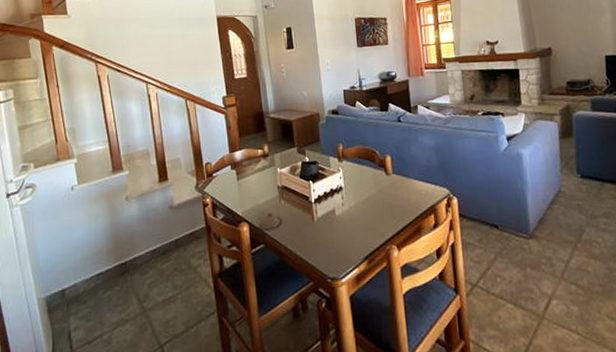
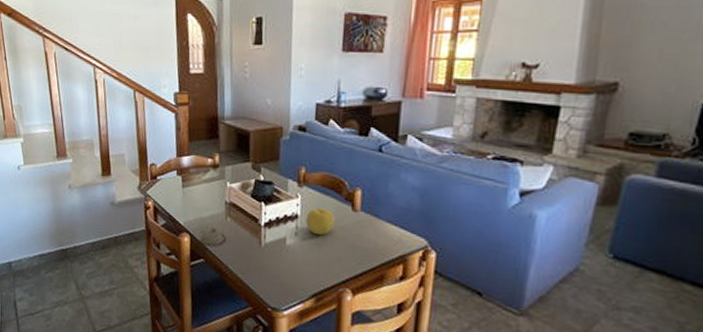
fruit: none [349,177,374,202] -> present [306,207,335,236]

